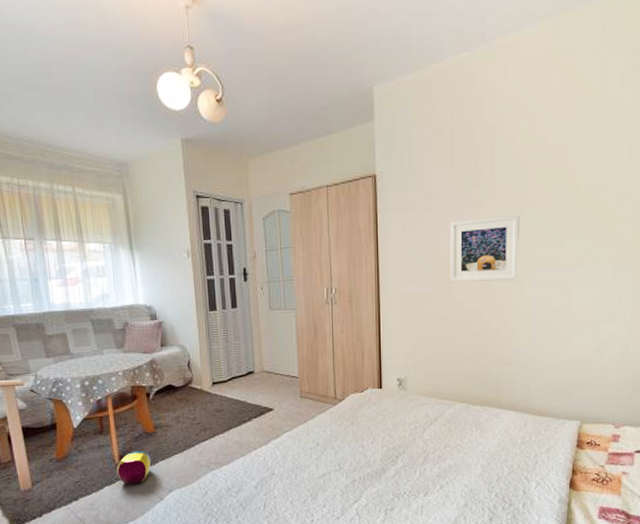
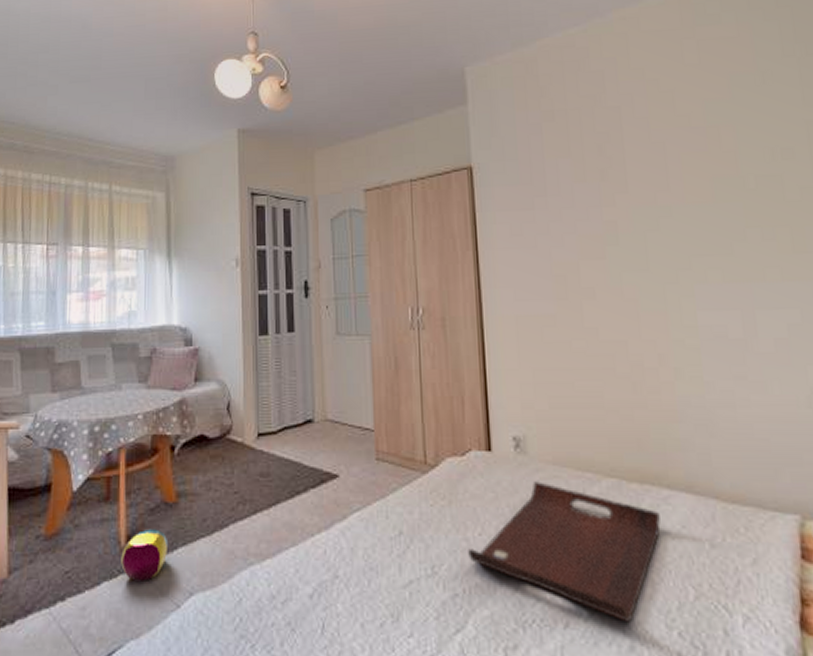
serving tray: none [364,407,491,490] -> present [468,481,661,622]
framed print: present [450,214,520,282] -> none [573,213,676,302]

